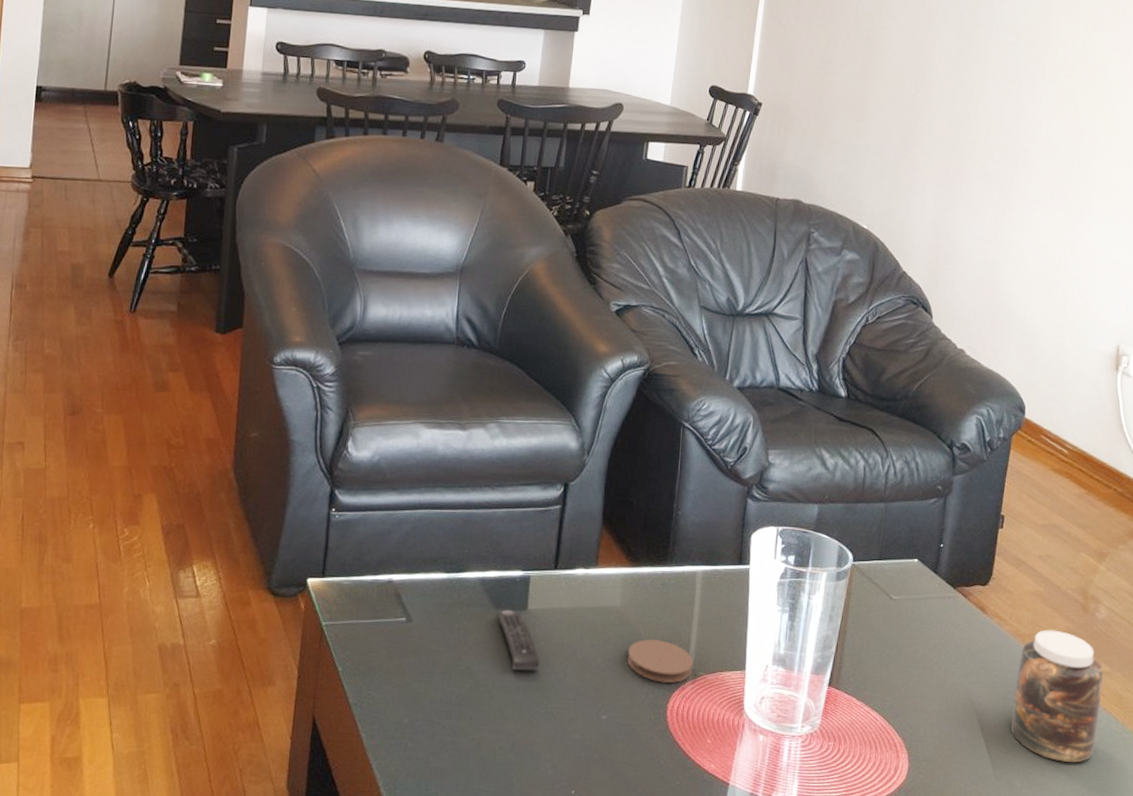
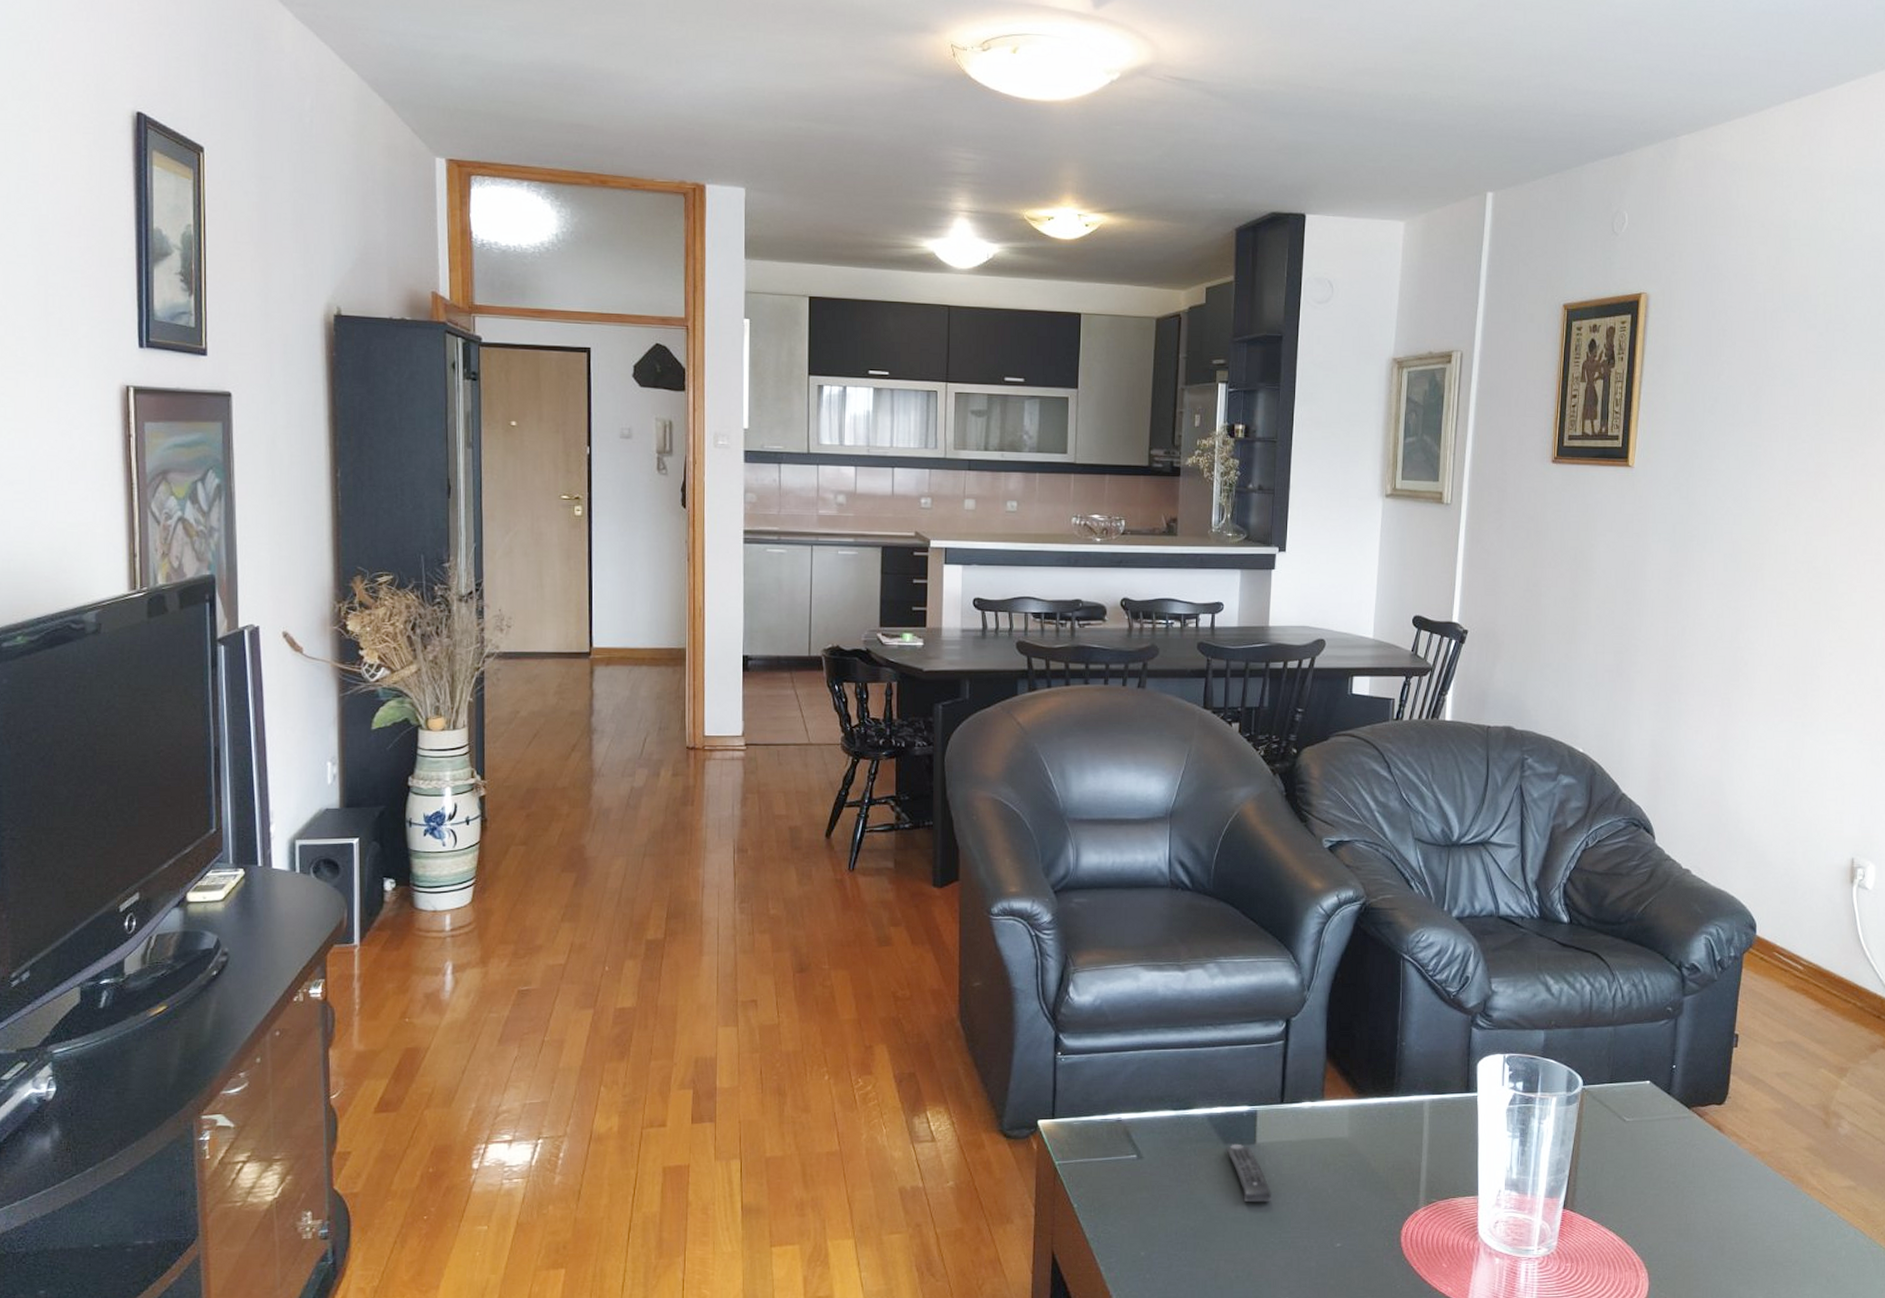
coaster: present [627,639,694,683] -> none [1358,1168,1425,1210]
jar: present [1011,630,1103,763] -> none [1753,1146,1848,1278]

